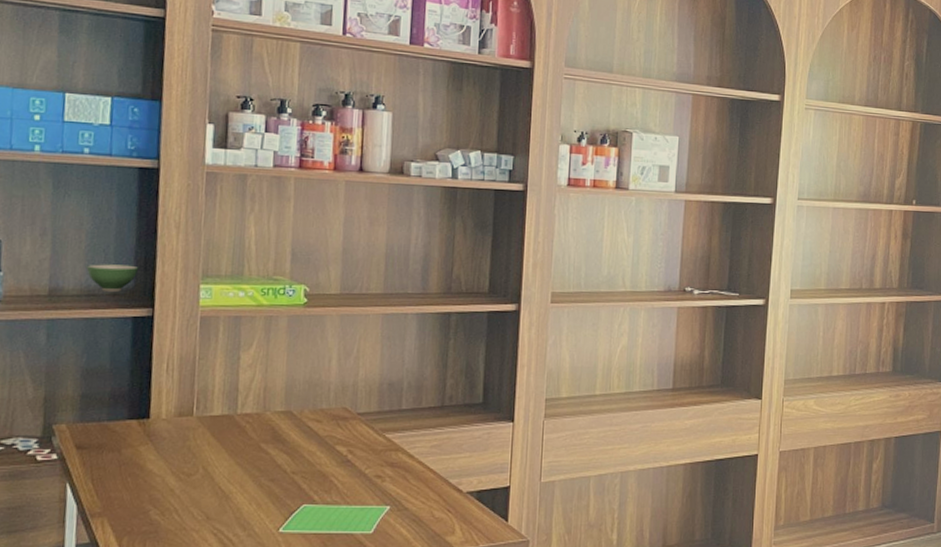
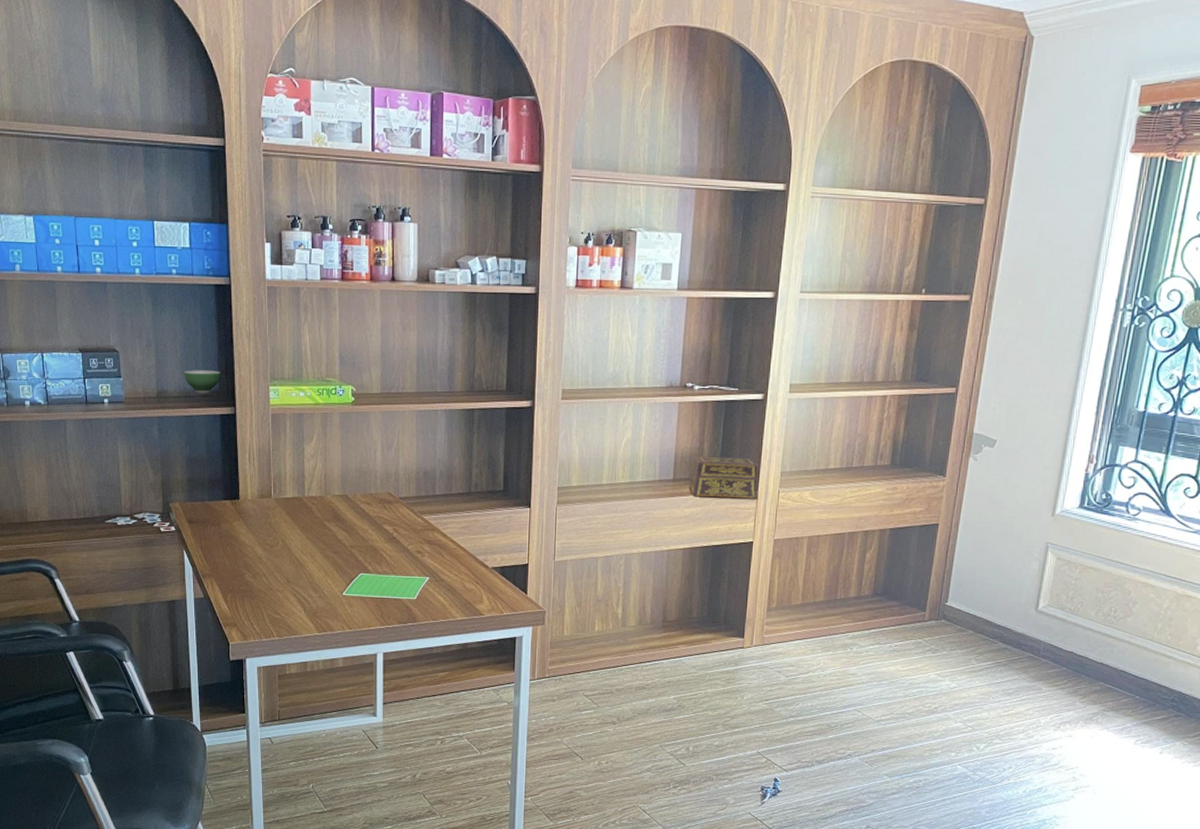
decorative box: none [689,363,762,410] -> present [689,456,759,500]

